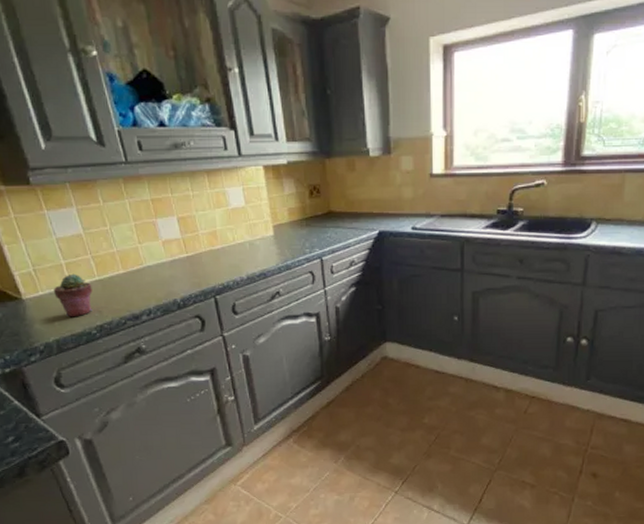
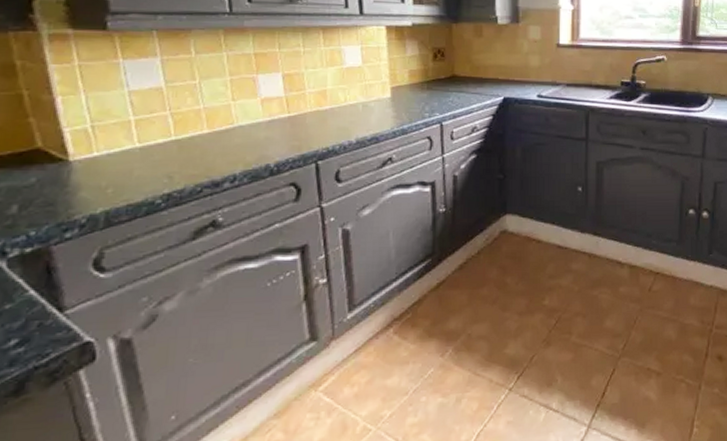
potted succulent: present [53,273,93,318] -> none [112,132,165,184]

